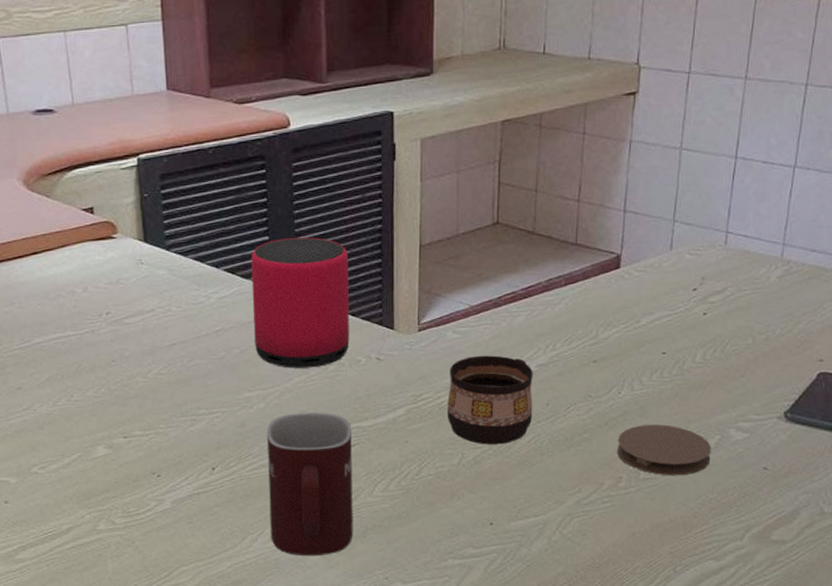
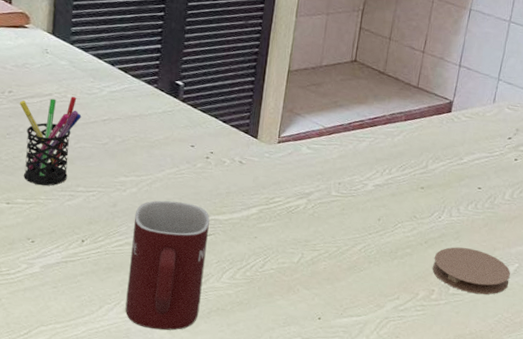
pen holder: none [121,309,191,414] -> present [20,96,82,186]
speaker: present [251,237,350,368] -> none [135,48,227,163]
cup: present [447,355,533,445] -> none [293,170,370,250]

